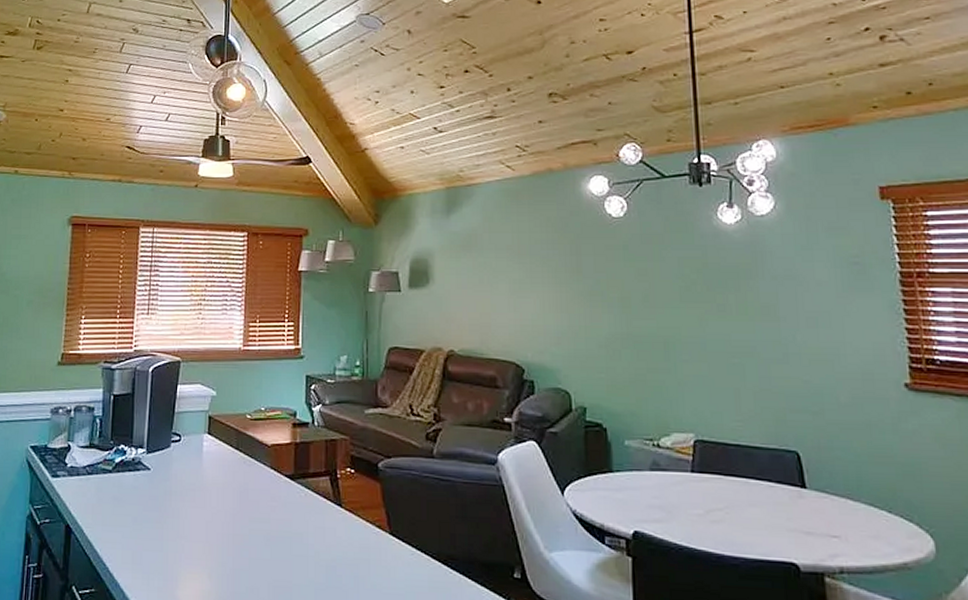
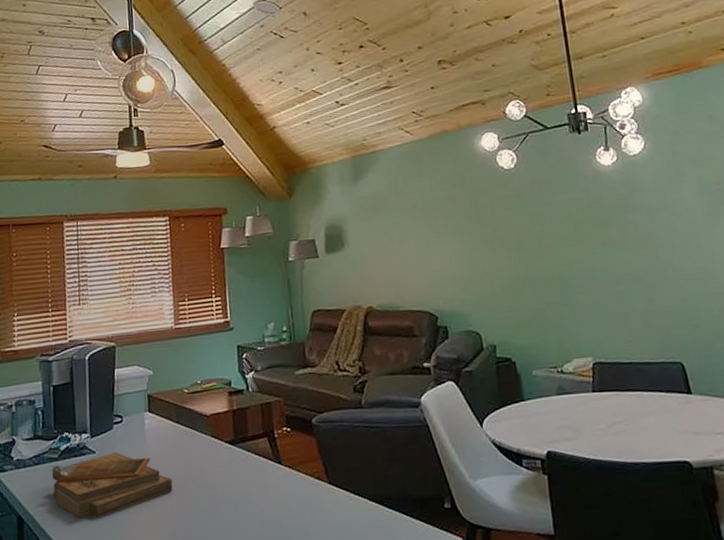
clipboard: none [104,472,226,539] -> present [51,452,173,519]

